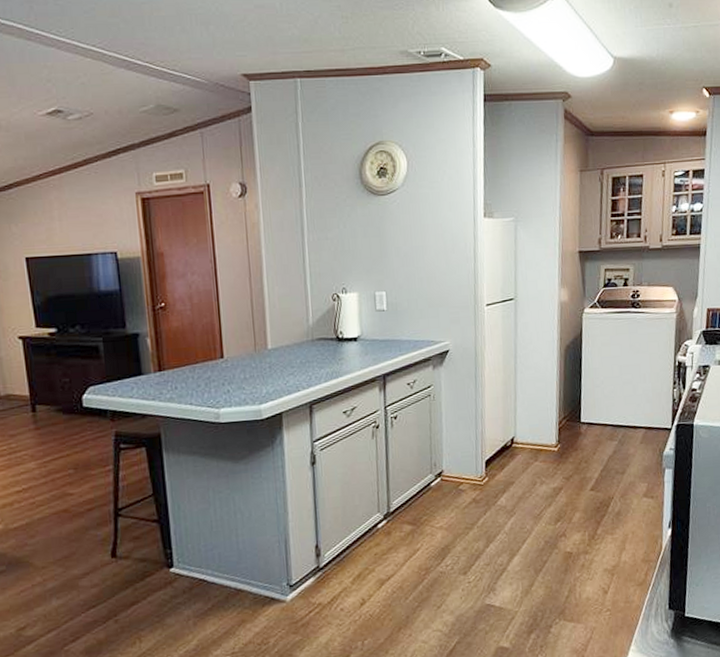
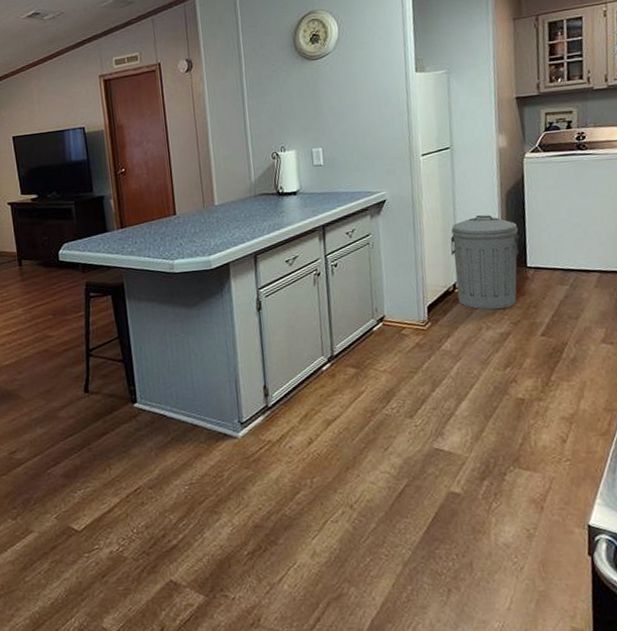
trash can: none [510,369,575,465] -> present [450,214,520,310]

